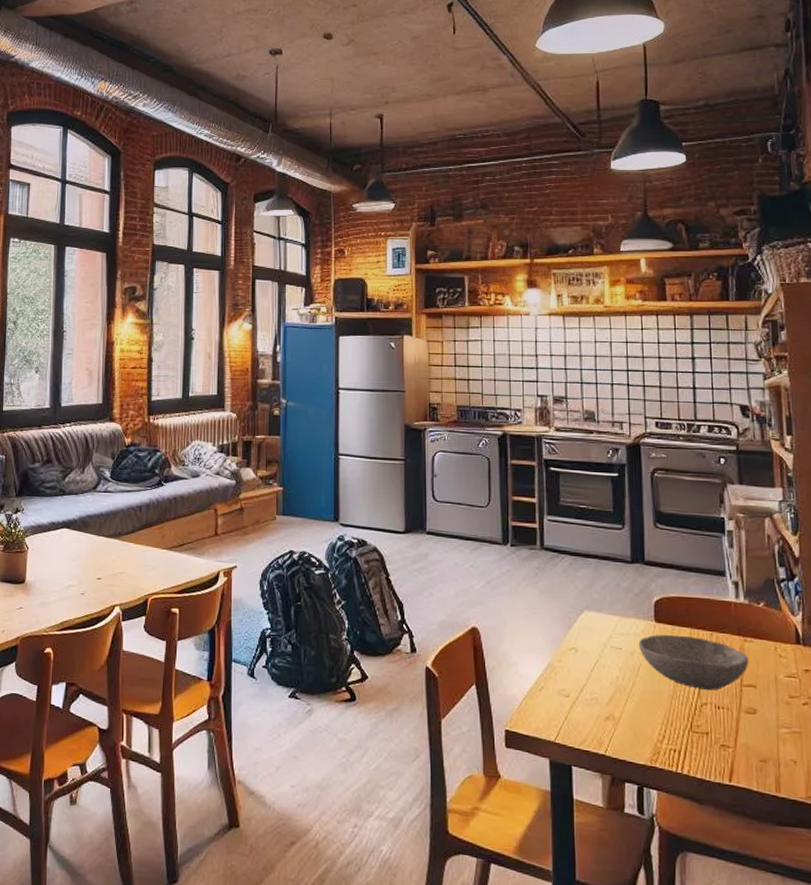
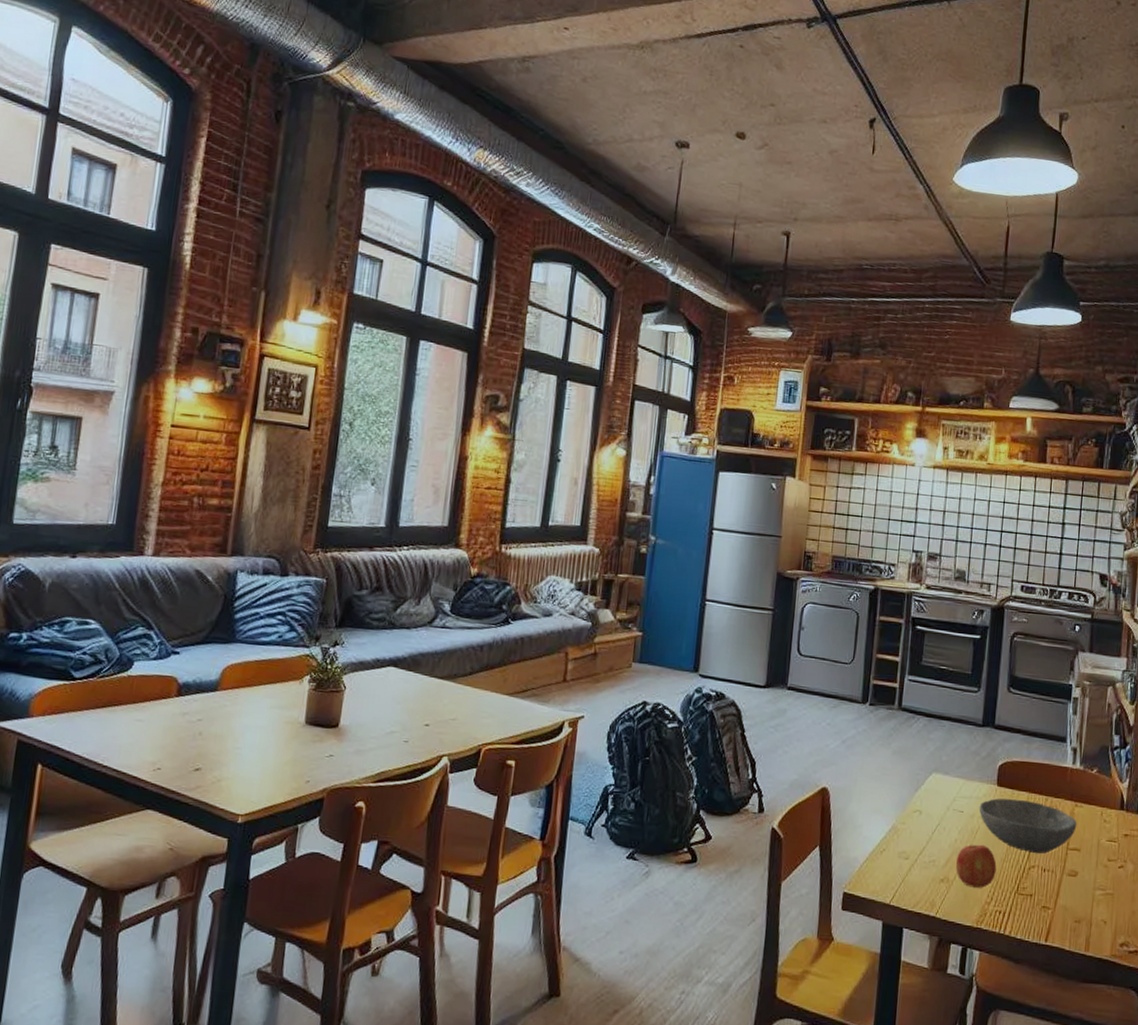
fruit: none [620,681,665,726] -> present [955,844,997,888]

